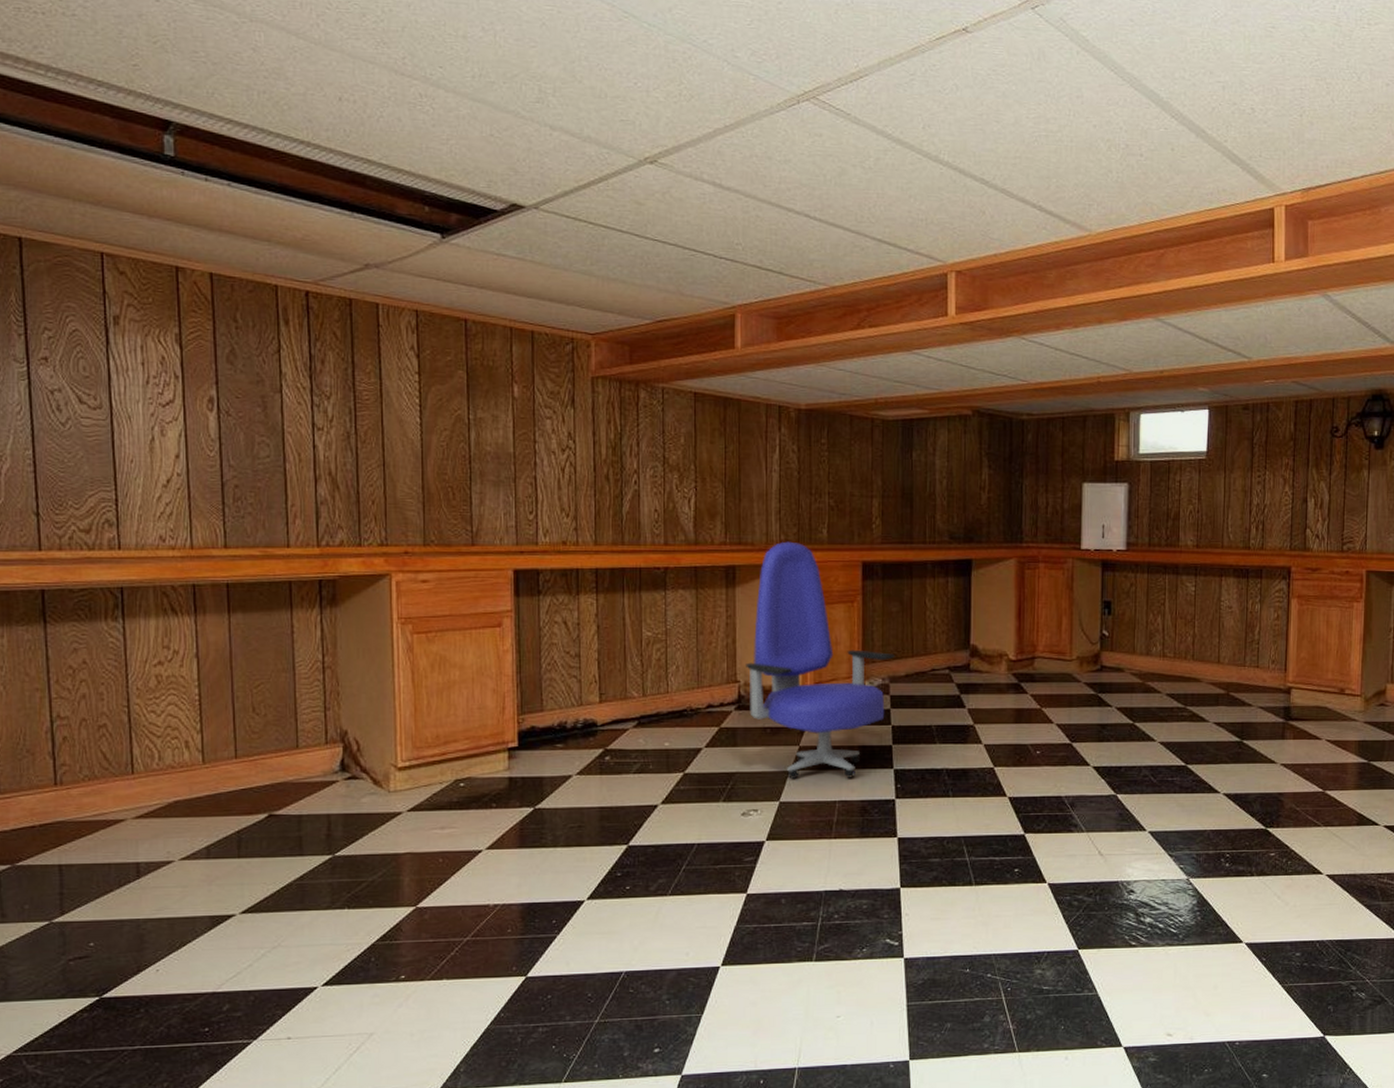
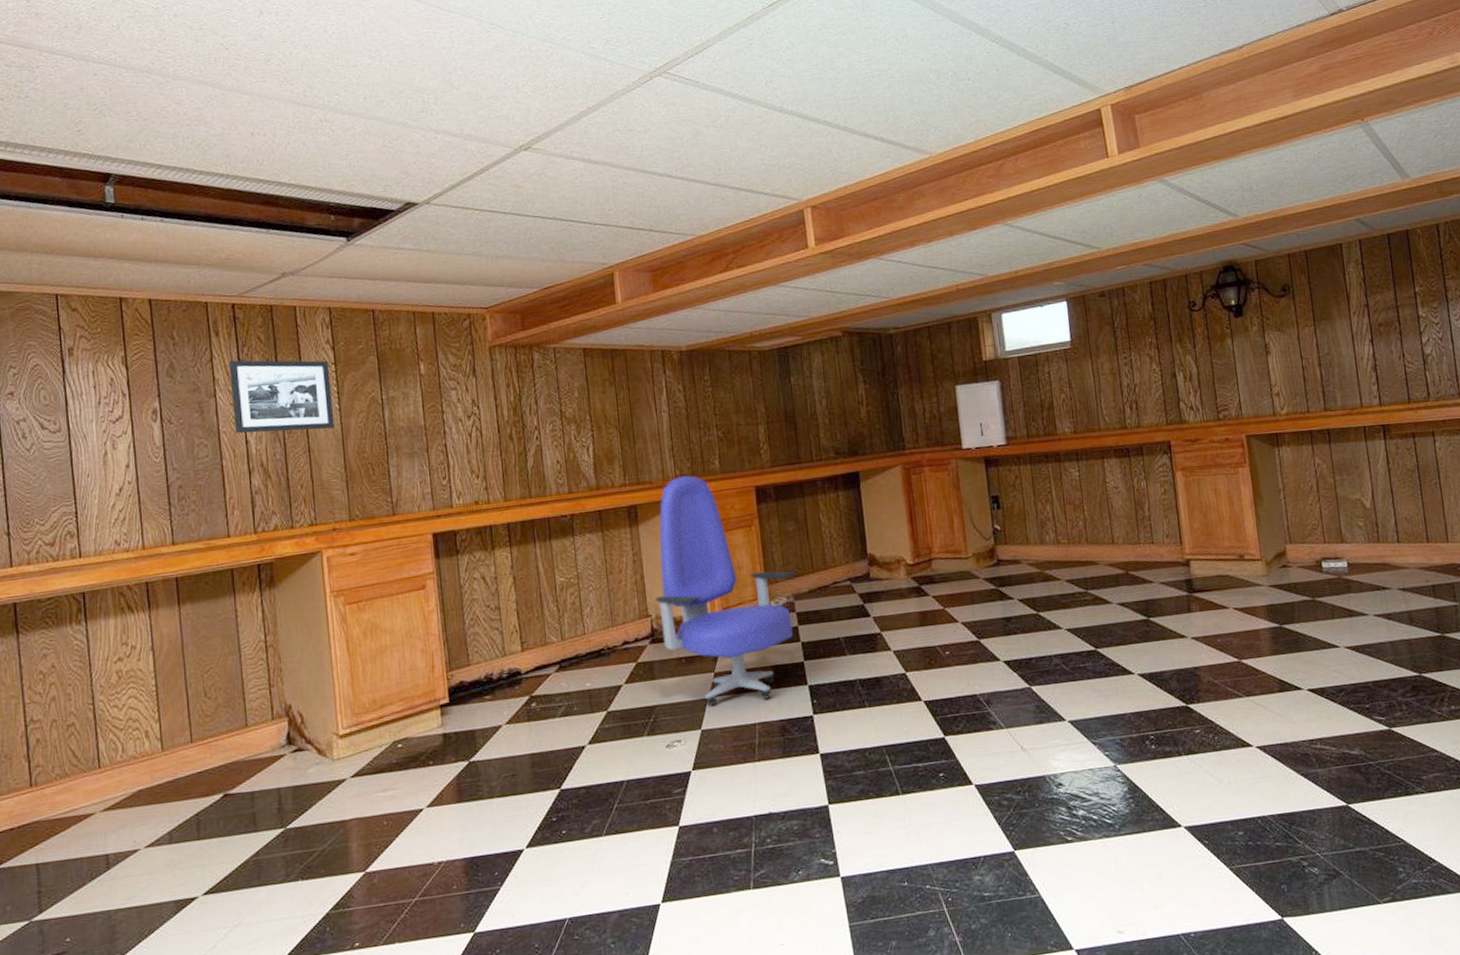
picture frame: none [299,355,414,444] -> present [229,360,335,434]

